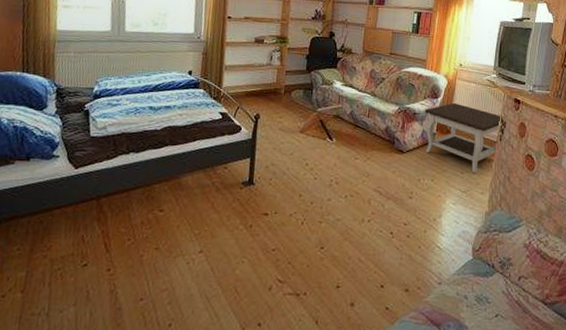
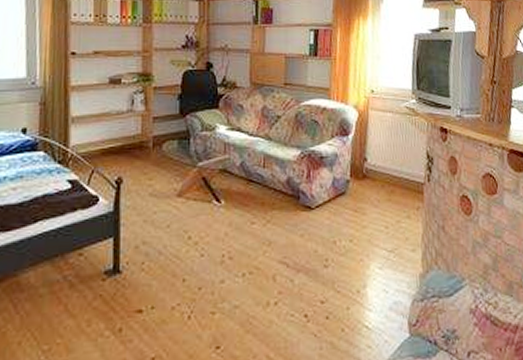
side table: present [424,102,502,174] -> none [333,138,428,227]

